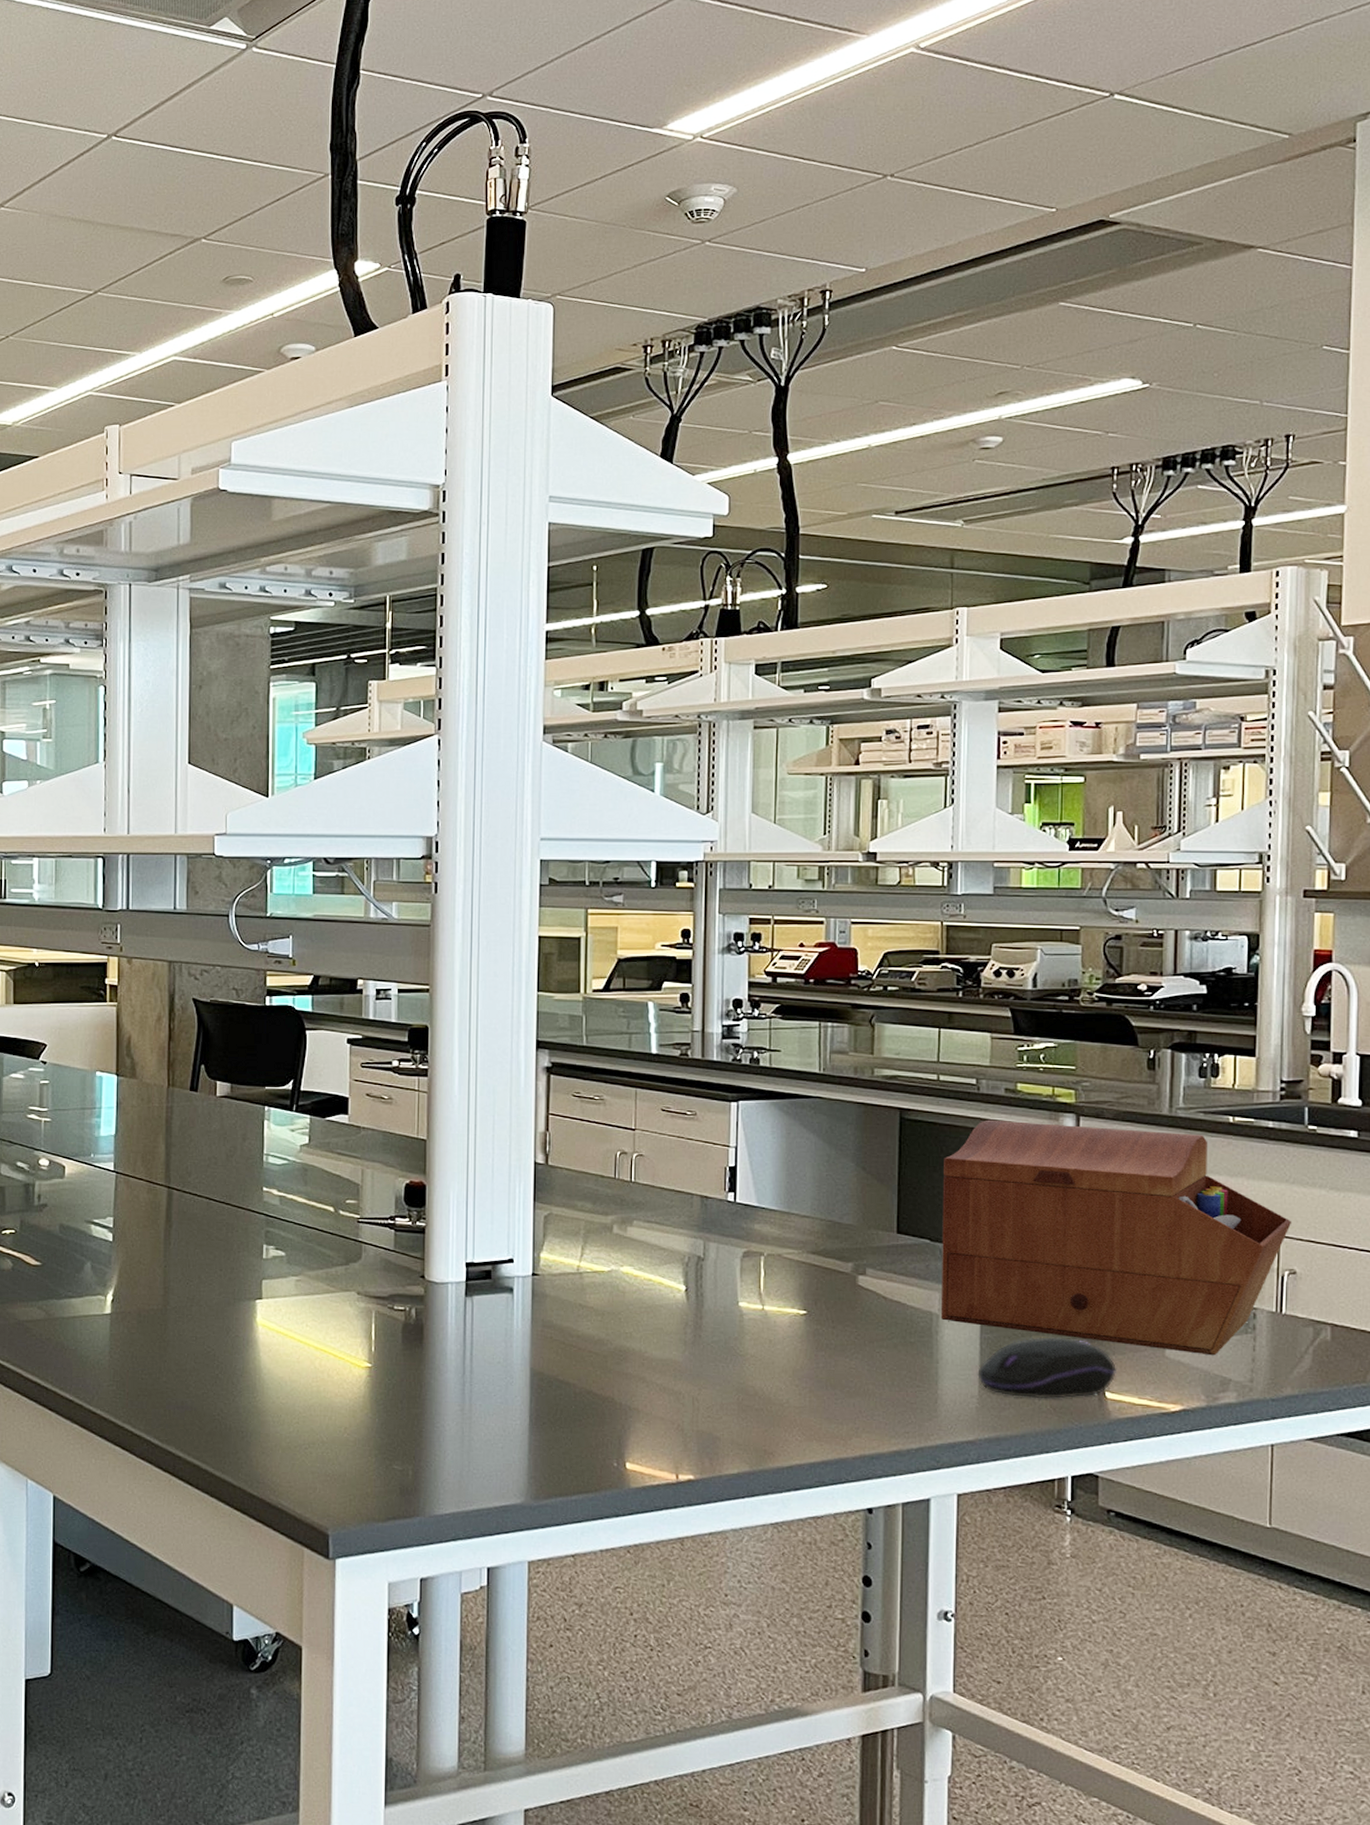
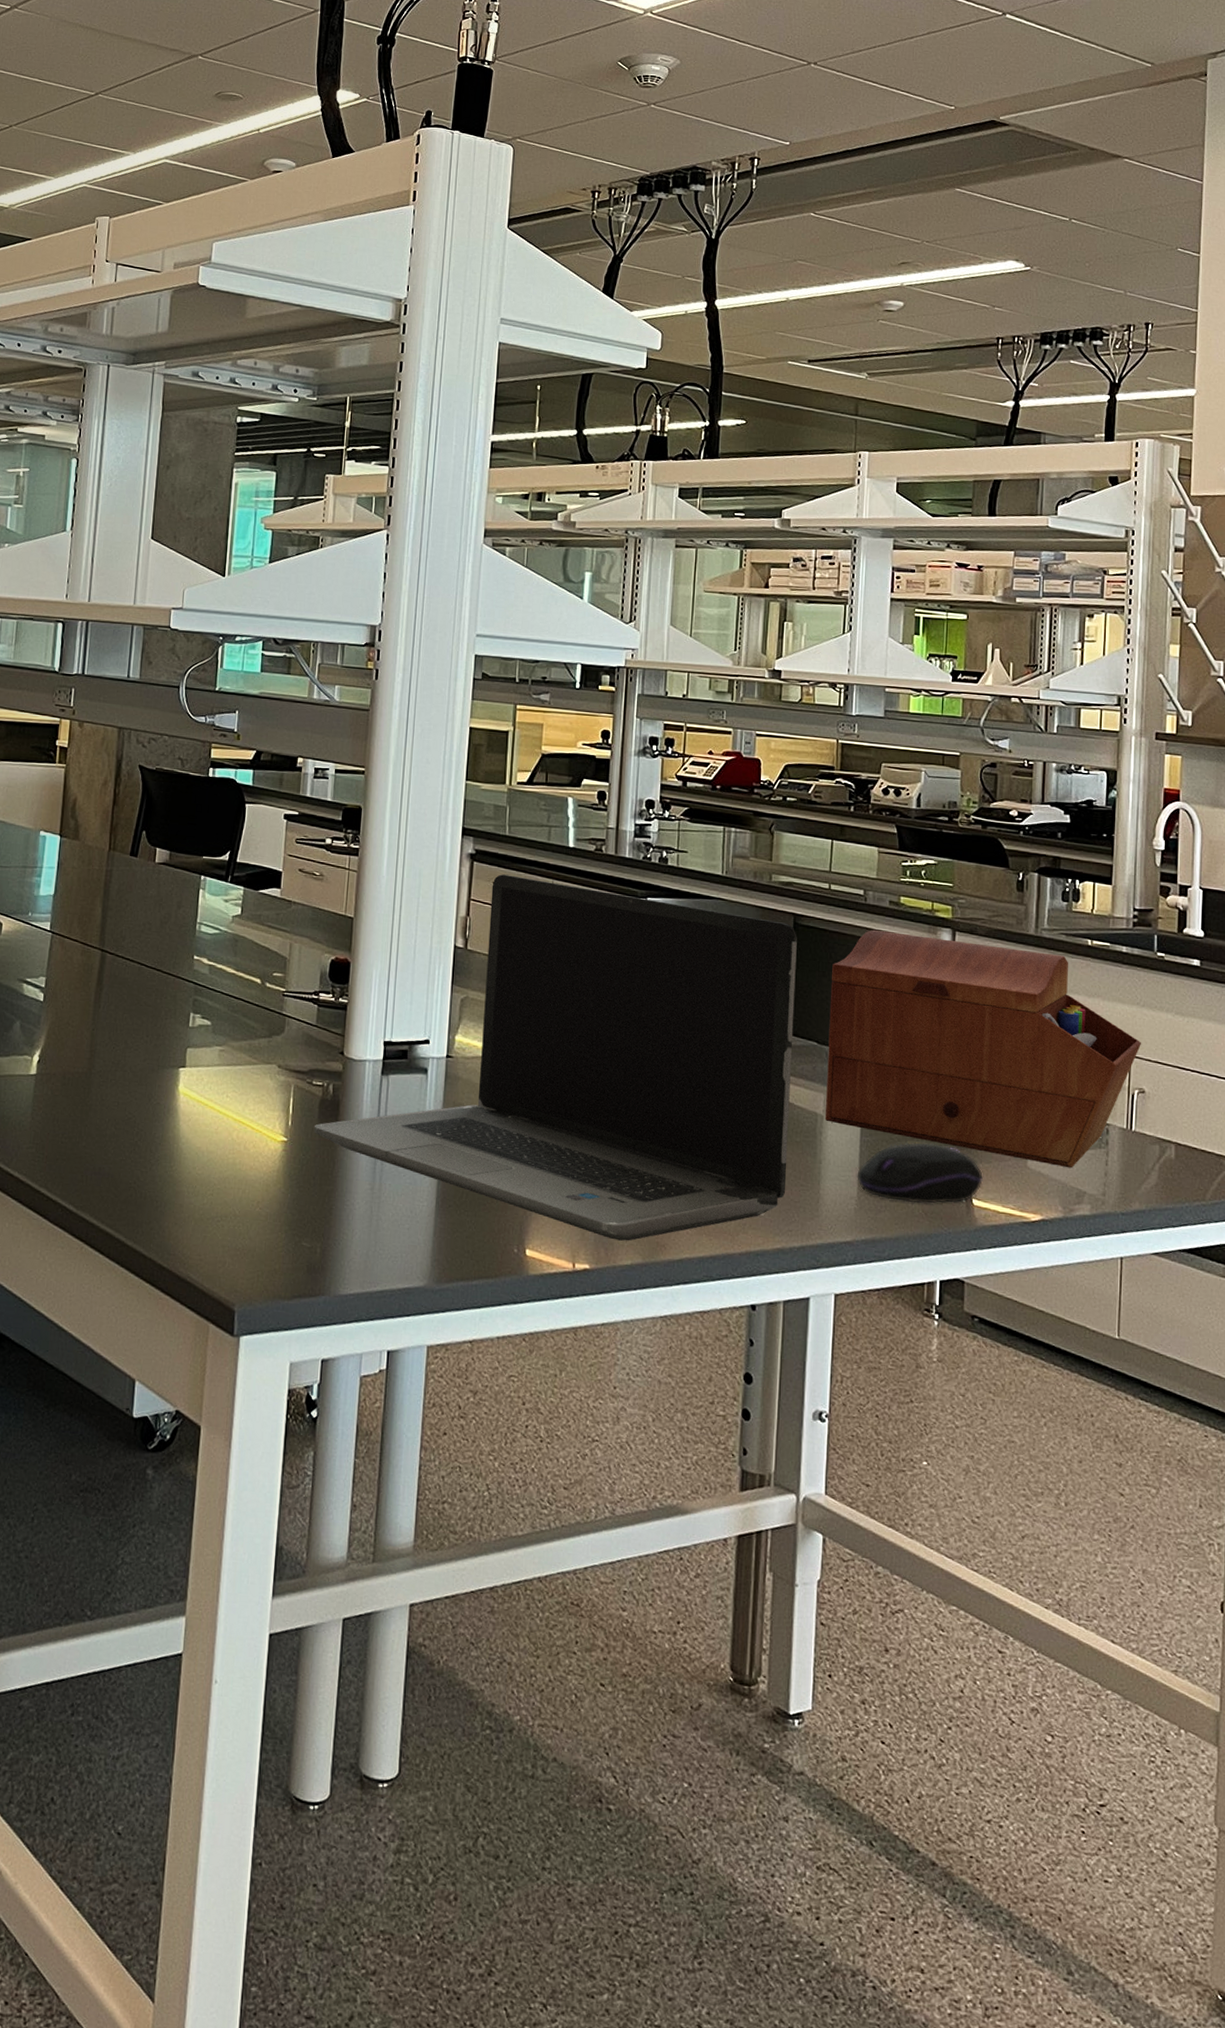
laptop computer: none [398,1086,904,1450] -> present [313,874,797,1241]

